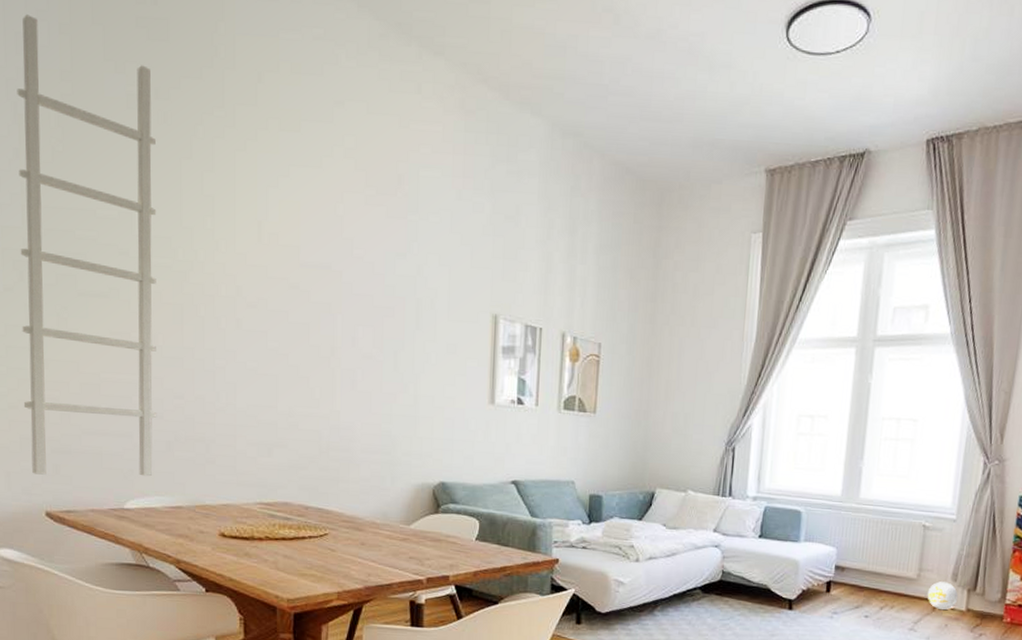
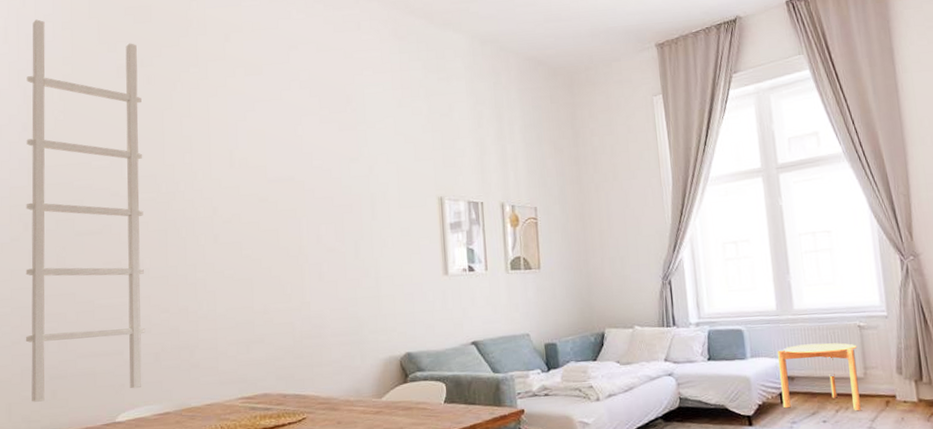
side table: none [827,535,917,611] -> present [777,343,861,410]
decorative ball: present [927,581,959,610] -> none [877,376,908,404]

